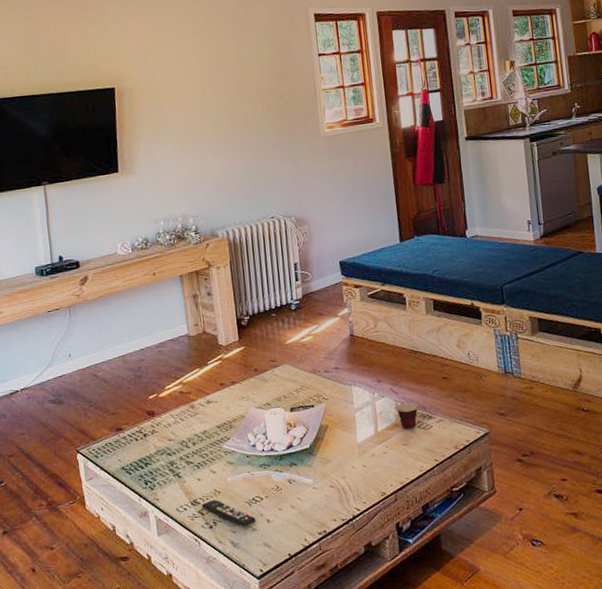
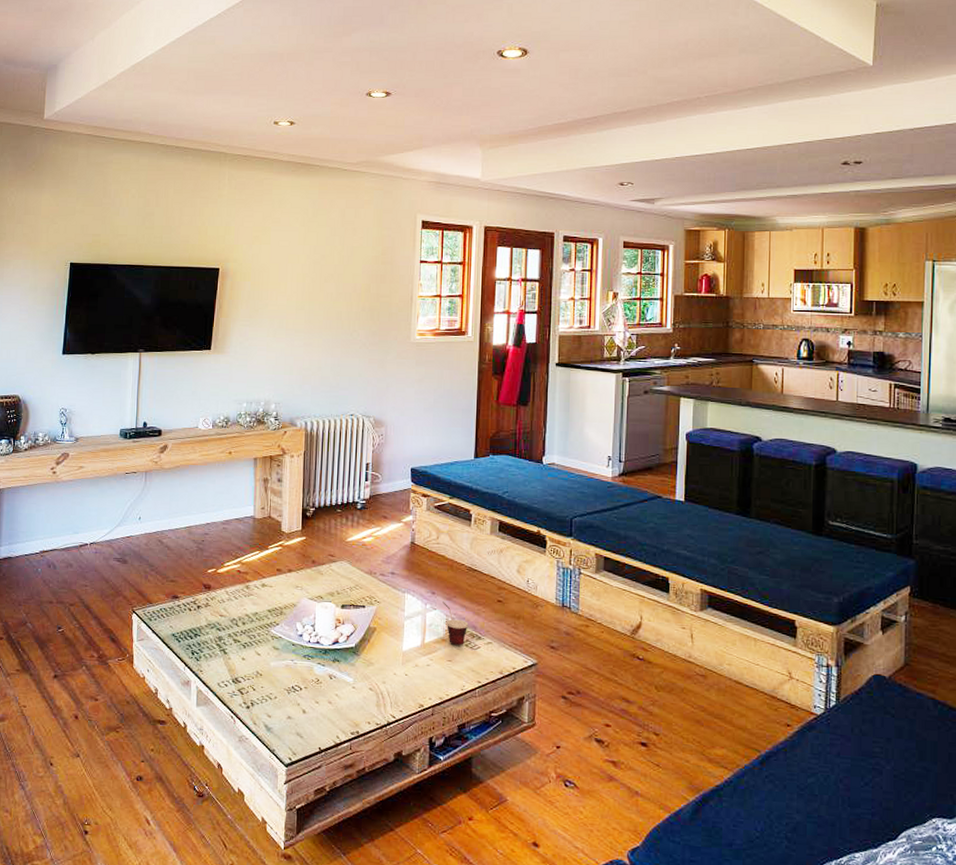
remote control: present [201,500,256,527] -> none [242,681,292,713]

